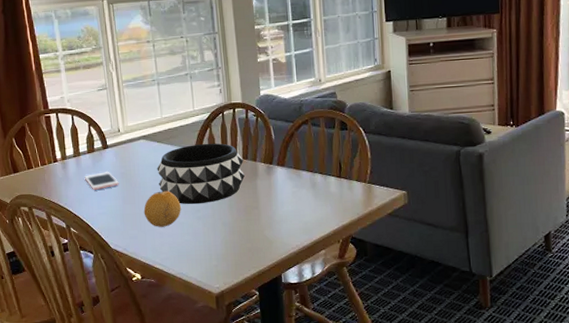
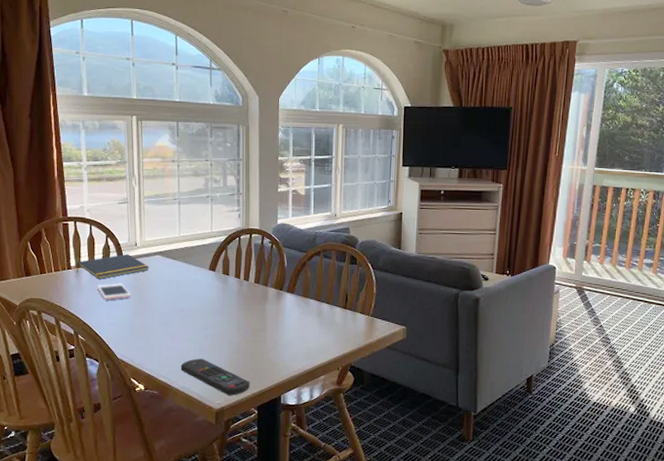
notepad: none [62,141,134,170] -> present [77,254,149,279]
fruit: present [143,190,181,227] -> none [153,307,190,342]
decorative bowl: present [157,143,245,205] -> none [170,264,255,323]
remote control: none [175,242,248,278] -> present [180,358,250,396]

